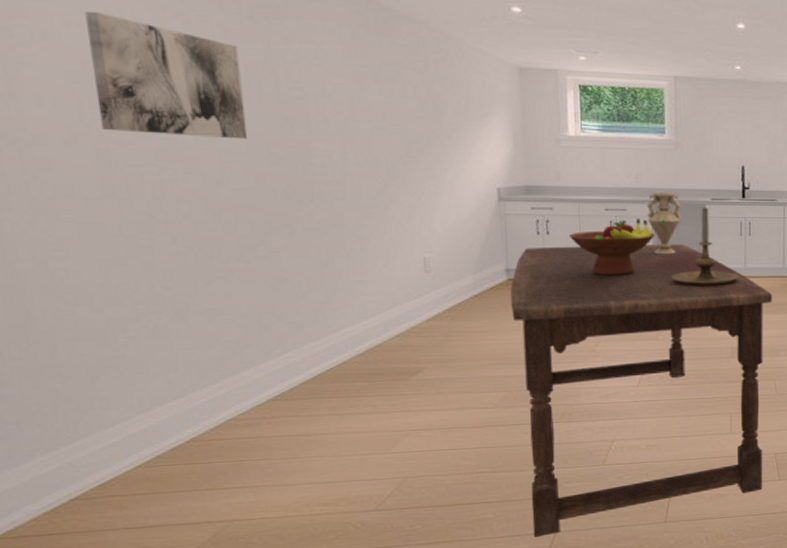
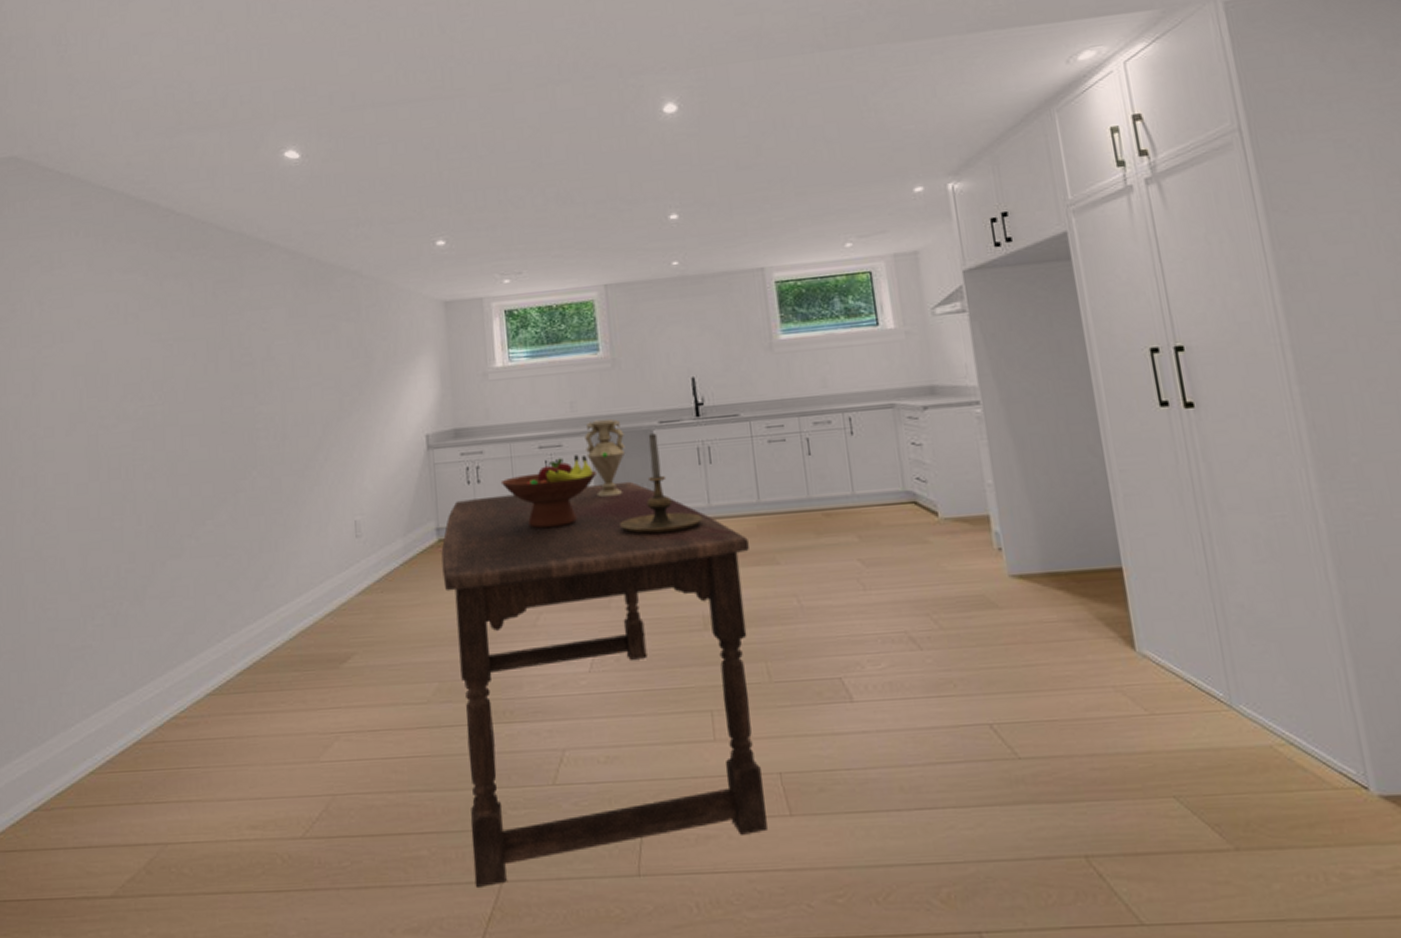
wall art: present [85,10,248,140] -> none [92,309,205,417]

